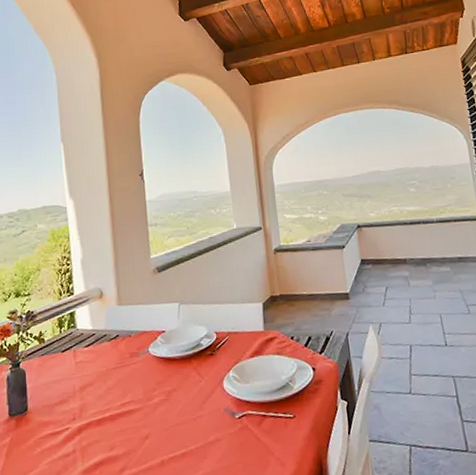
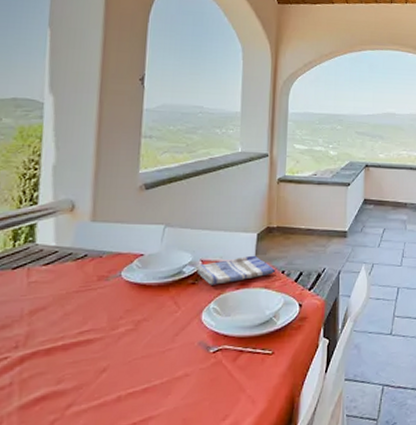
dish towel: none [211,324,285,355] -> present [195,255,275,285]

